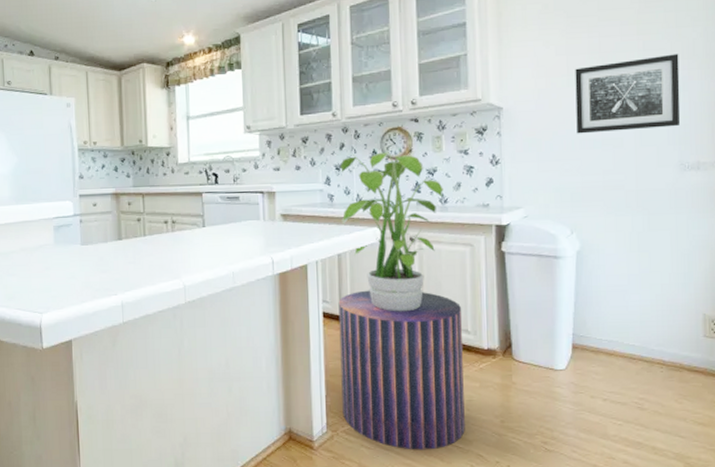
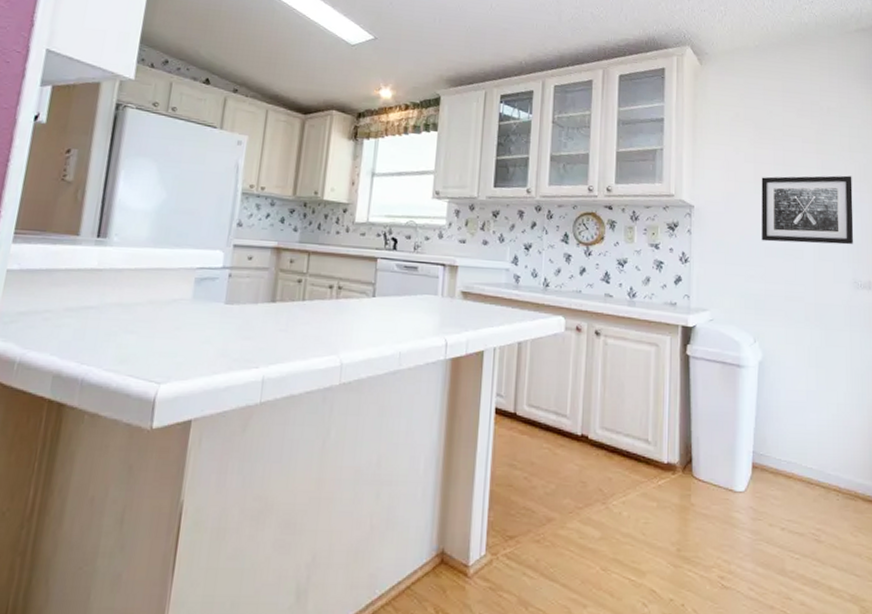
stool: present [338,290,465,450] -> none [506,386,644,582]
potted plant: present [339,151,443,312] -> none [524,234,633,414]

